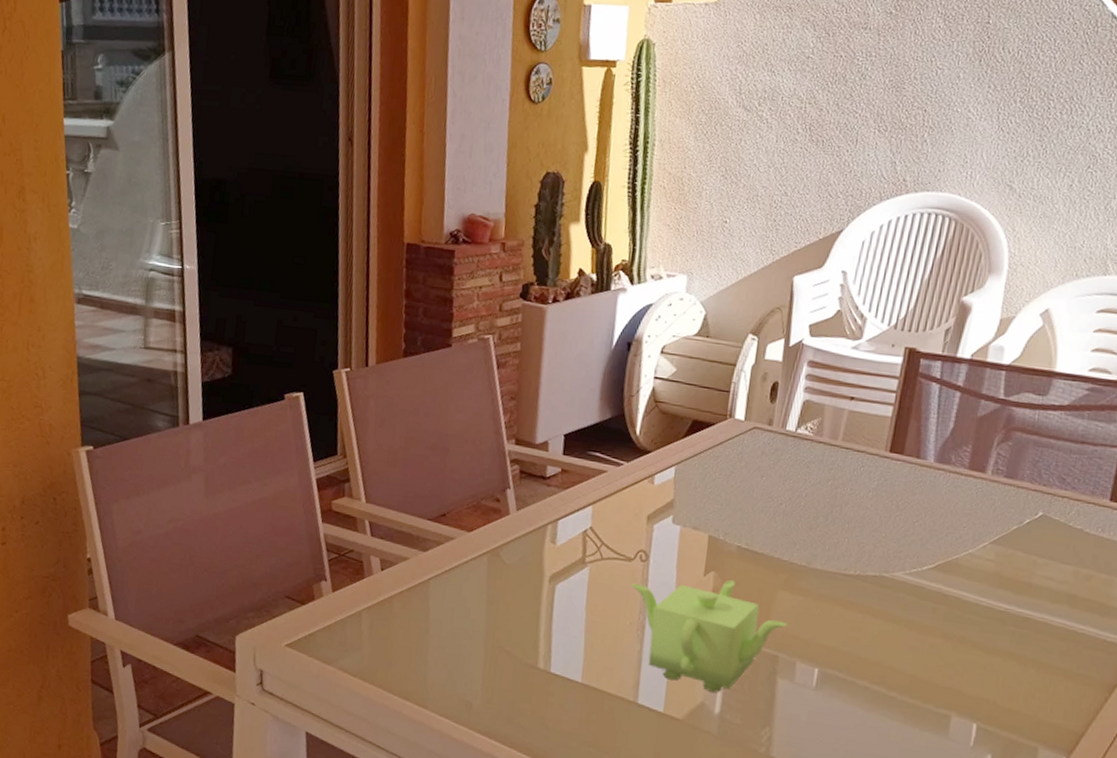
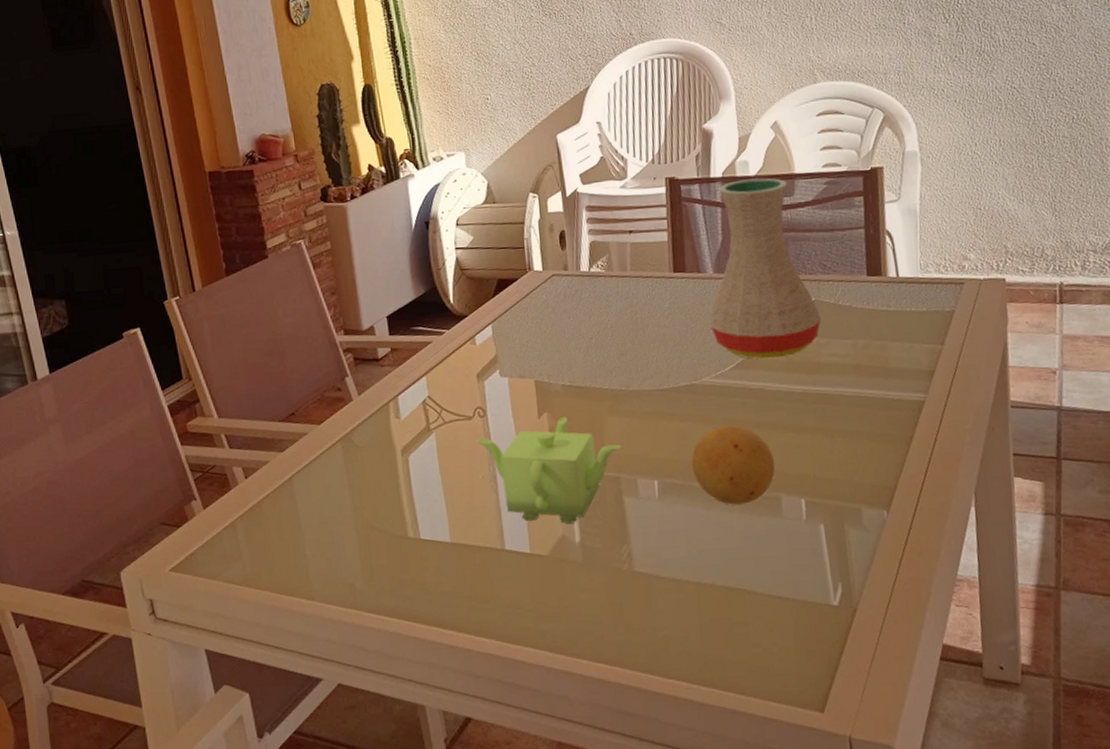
fruit: none [859,627,954,715] -> present [691,425,776,505]
vase: none [916,366,1045,569] -> present [709,177,822,359]

